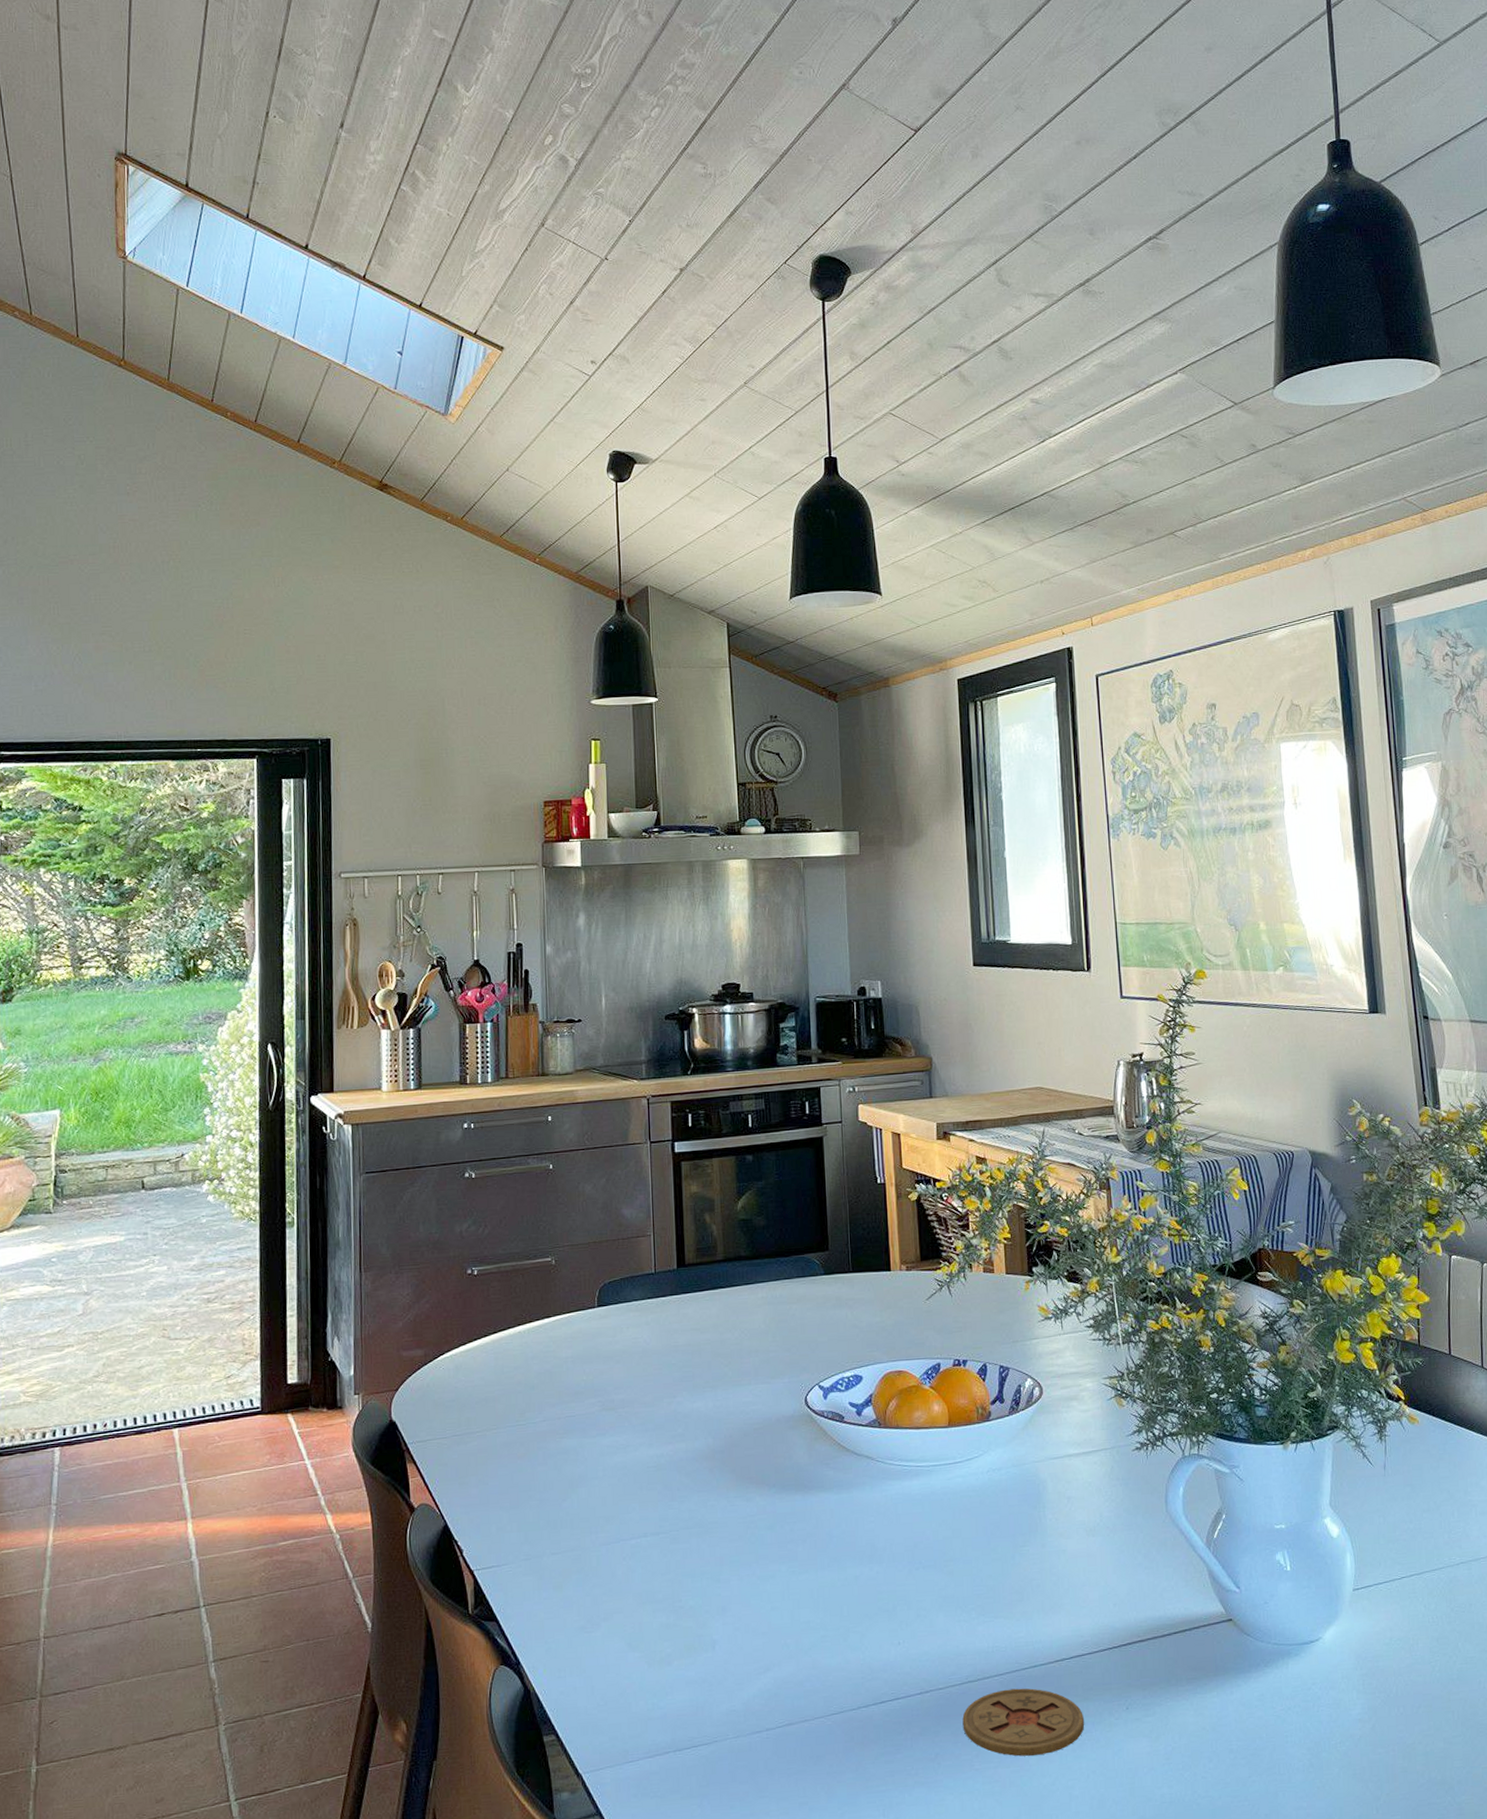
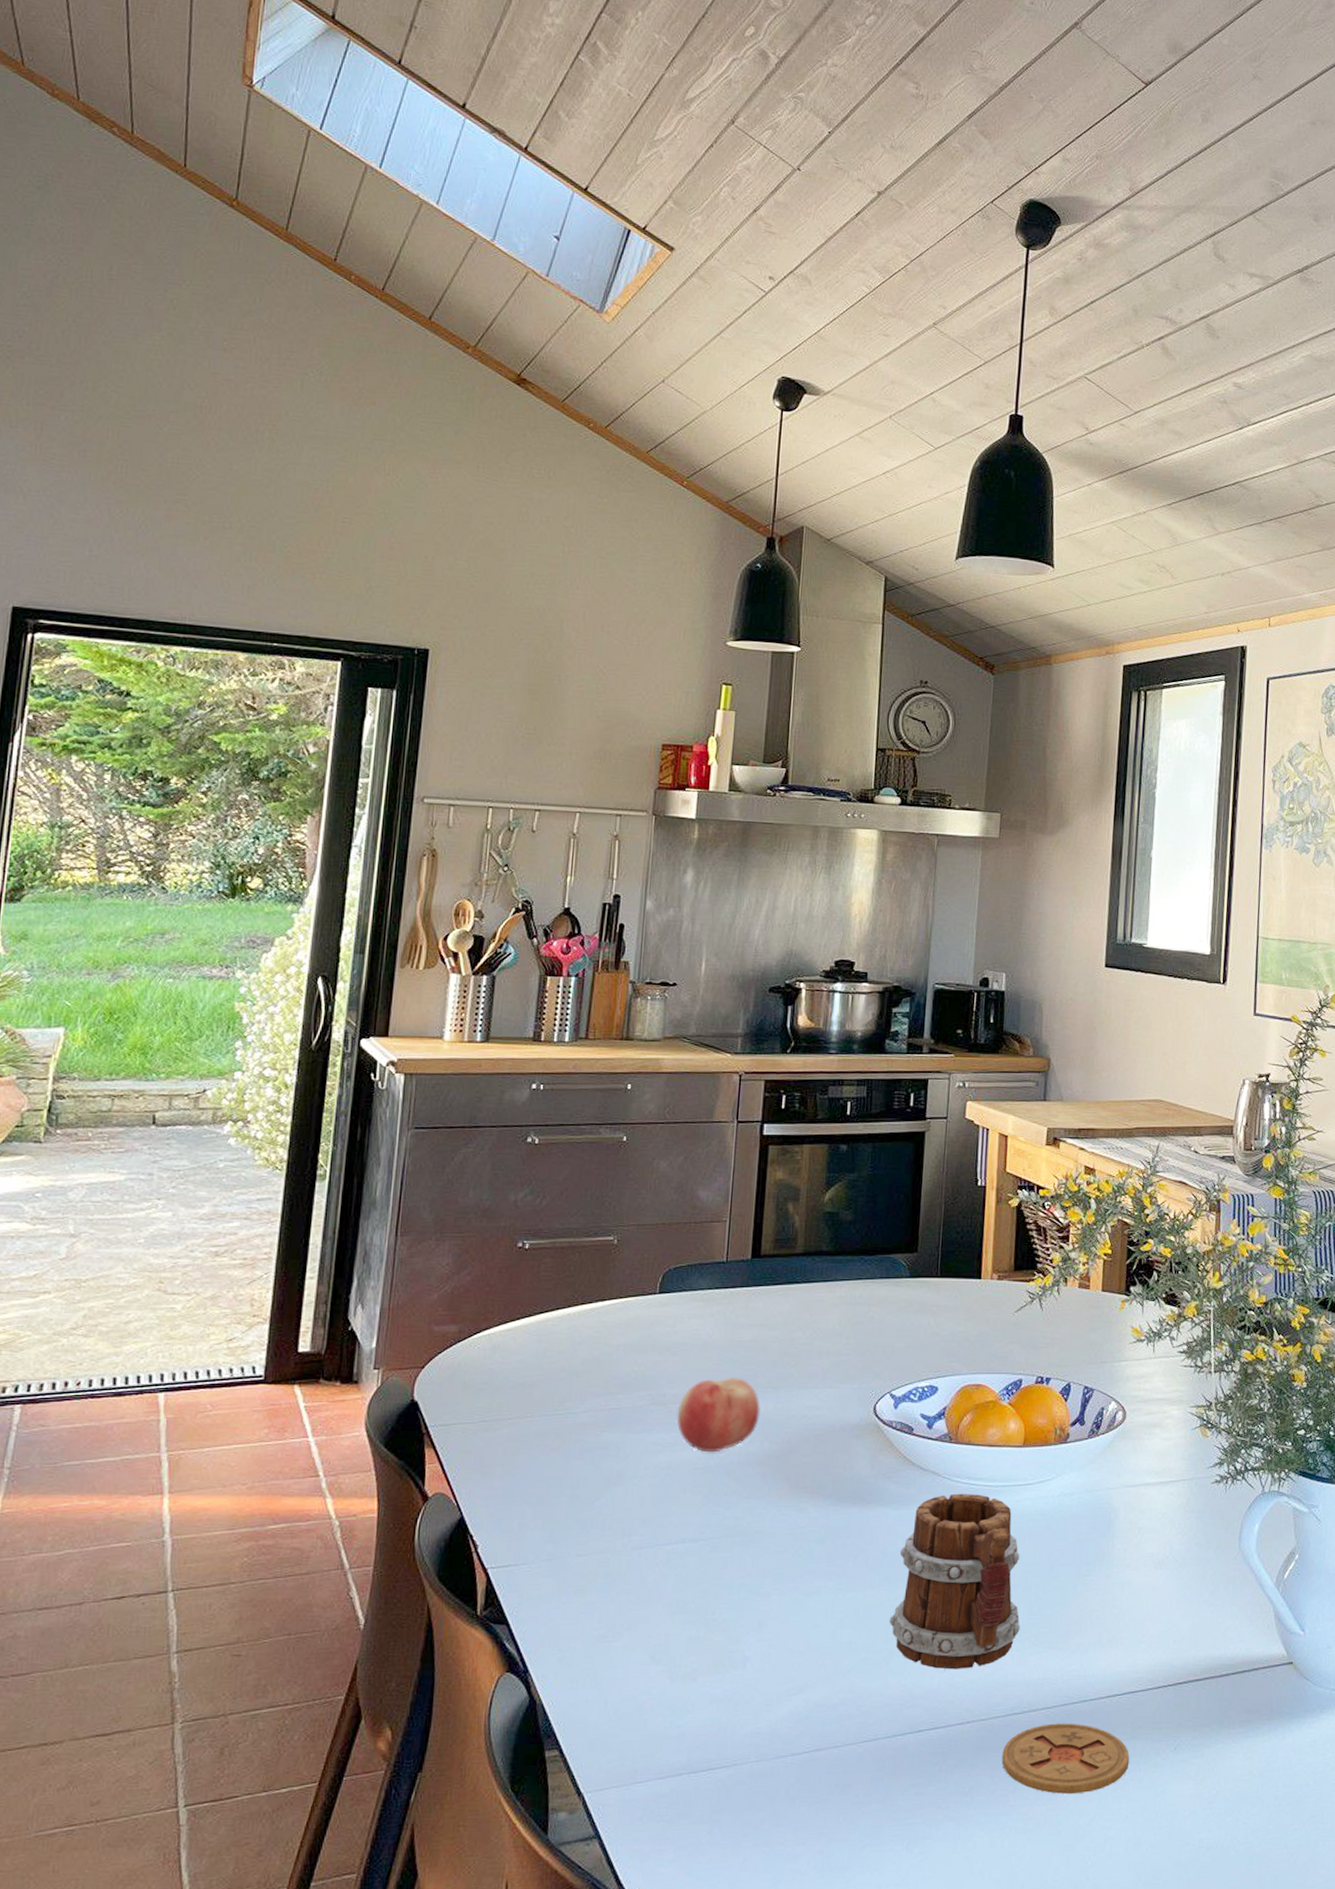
fruit: none [626,1379,701,1452] -> present [677,1376,760,1453]
mug: none [842,1474,966,1643] -> present [889,1493,1020,1670]

